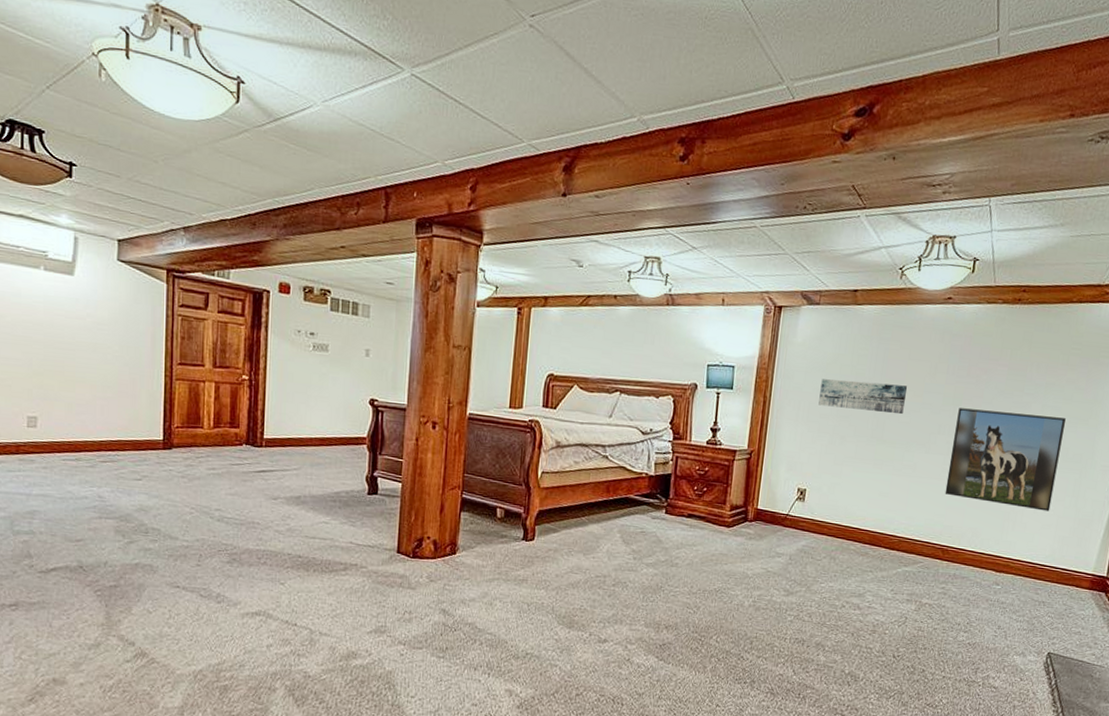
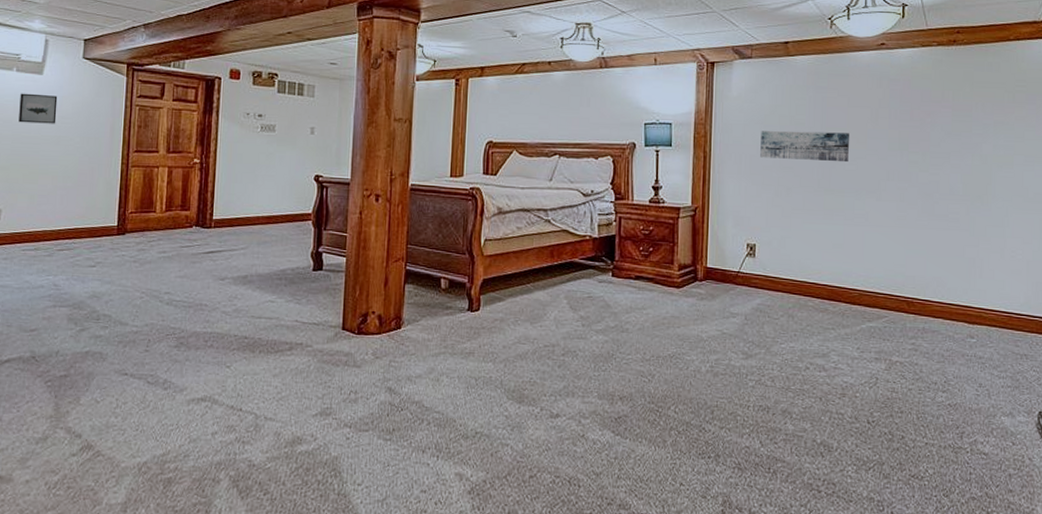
wall art: none [50,294,92,330] -> present [19,93,58,124]
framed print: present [944,408,1066,511] -> none [902,152,1020,256]

